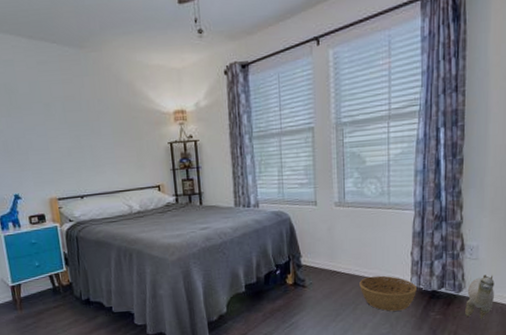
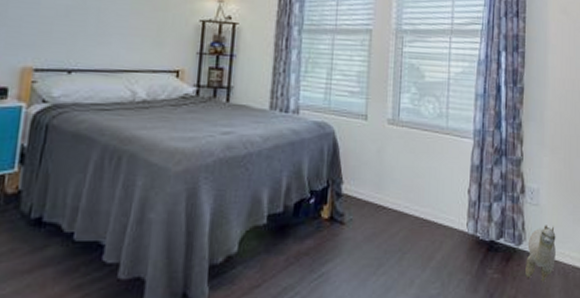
basket: present [359,275,417,311] -> none [408,216,473,265]

